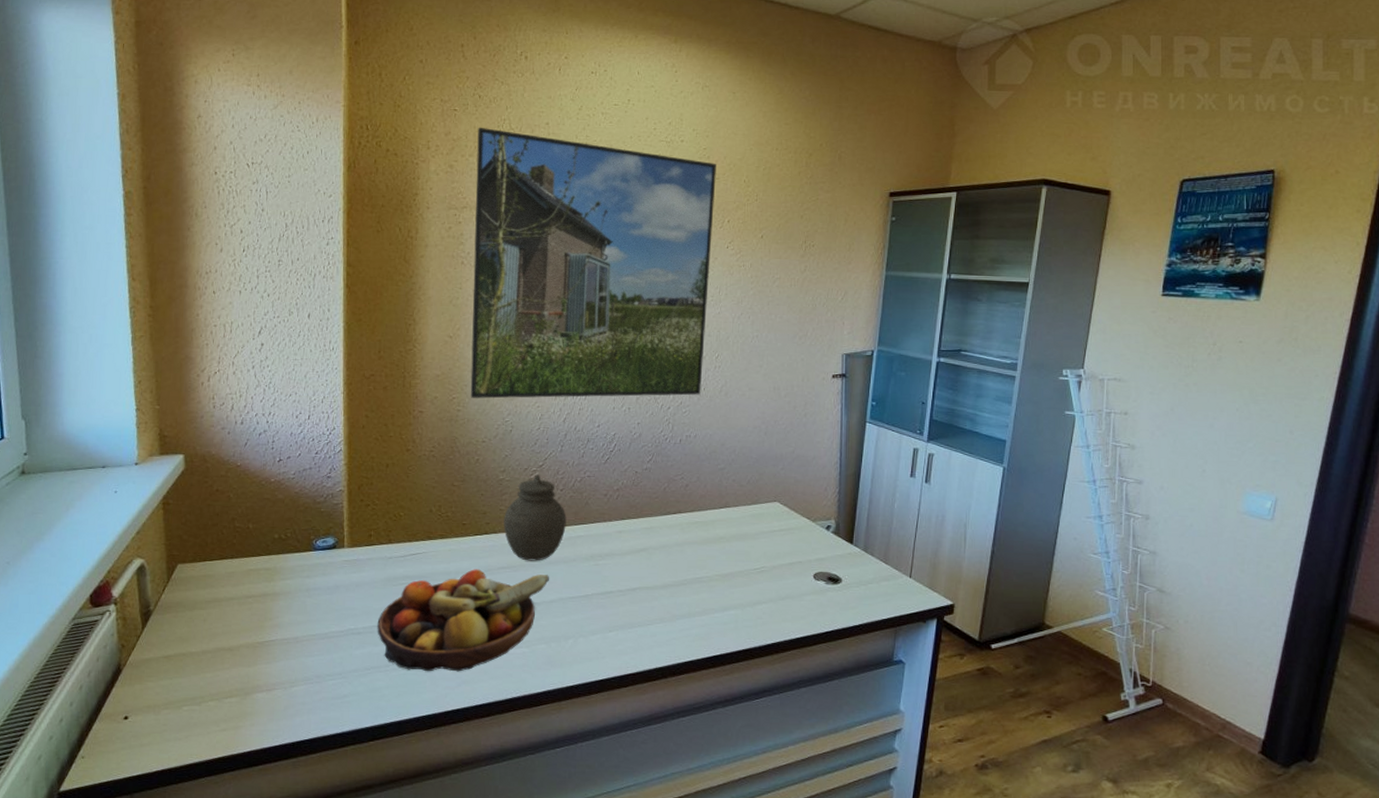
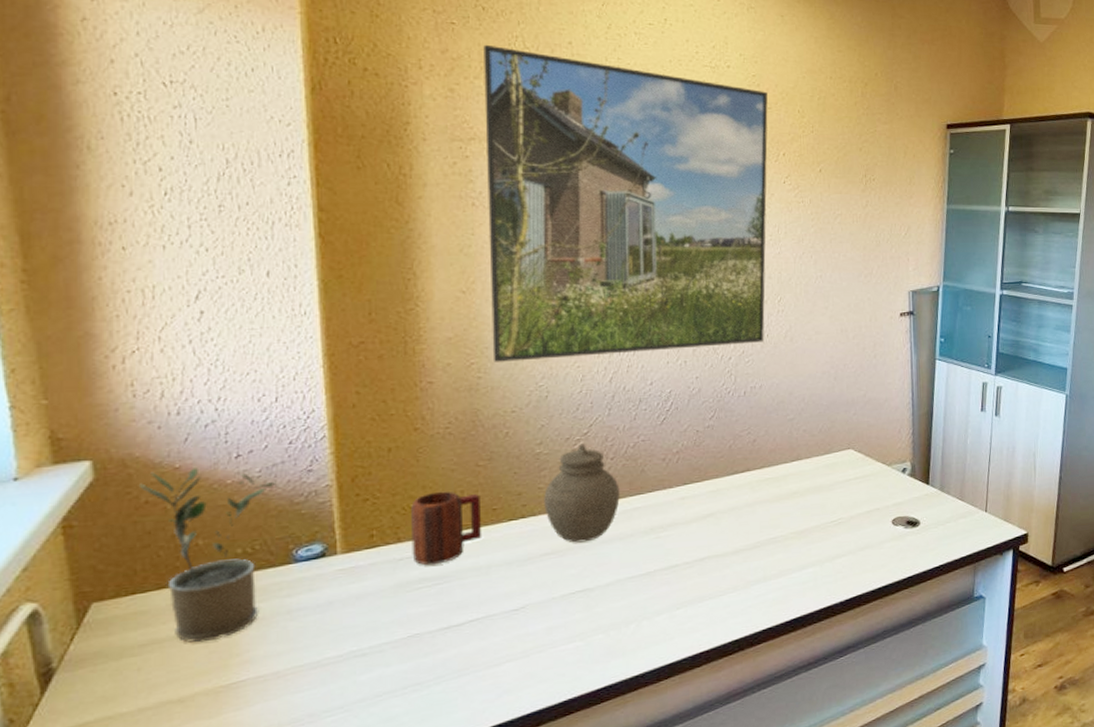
potted plant: none [214,466,305,606] -> present [140,466,277,643]
fruit bowl: present [377,569,549,672] -> none [388,556,603,689]
mug: none [399,504,454,566] -> present [411,491,482,566]

